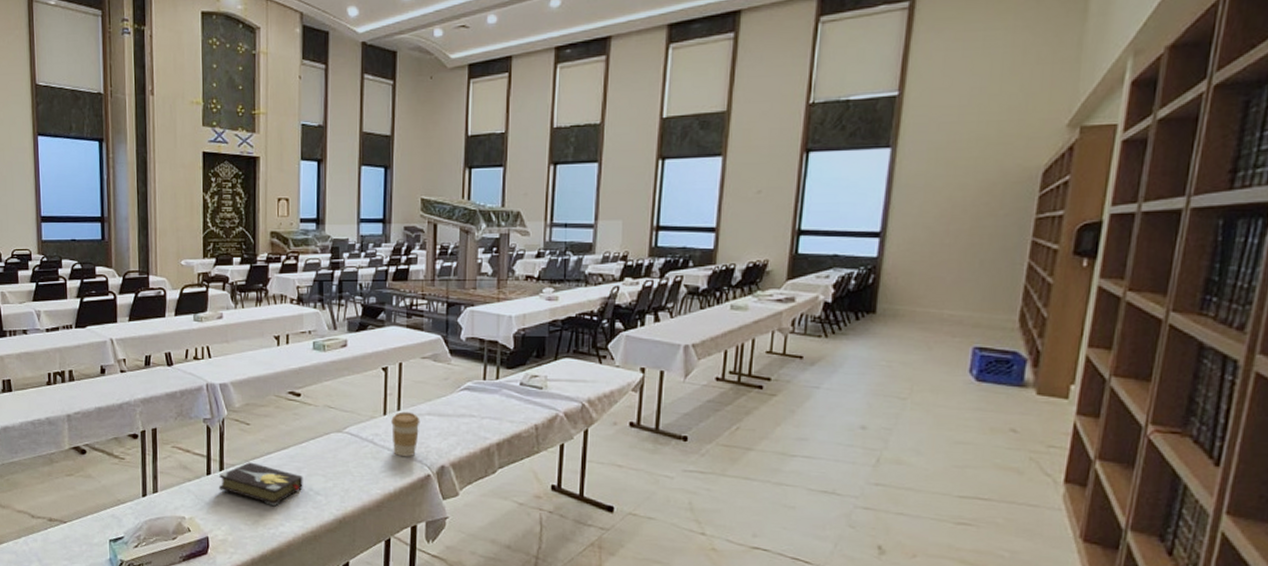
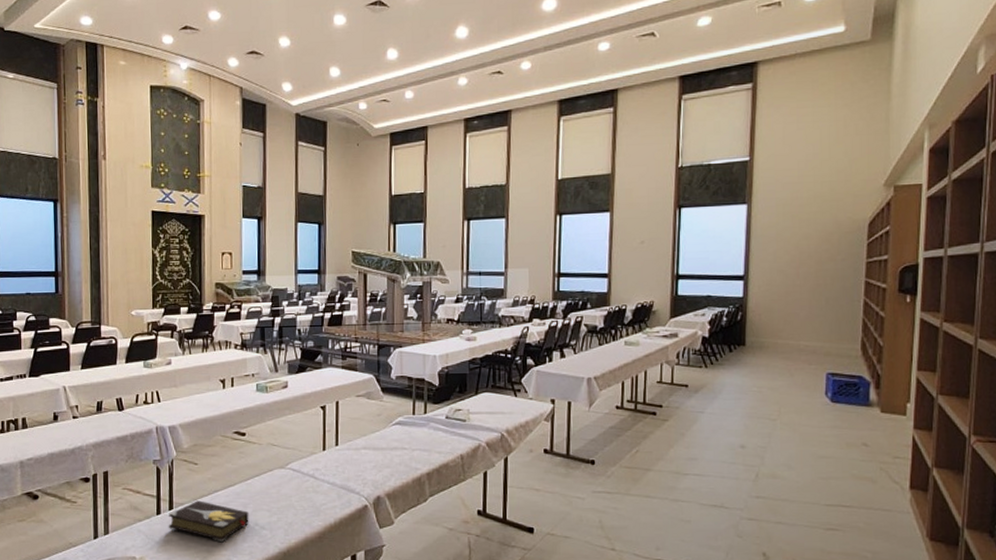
coffee cup: present [391,411,420,457] -> none [330,447,357,490]

